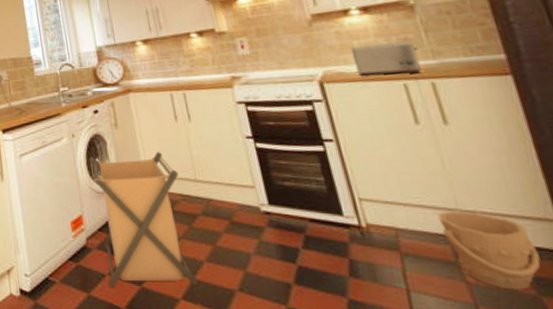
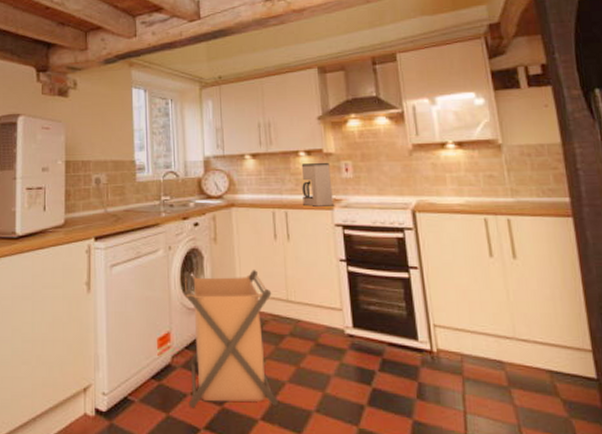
coffee maker: none [194,42,233,87] -> present [301,163,333,208]
toaster: present [349,41,422,77] -> none [442,178,501,210]
bucket: present [437,210,541,290] -> none [498,339,575,413]

